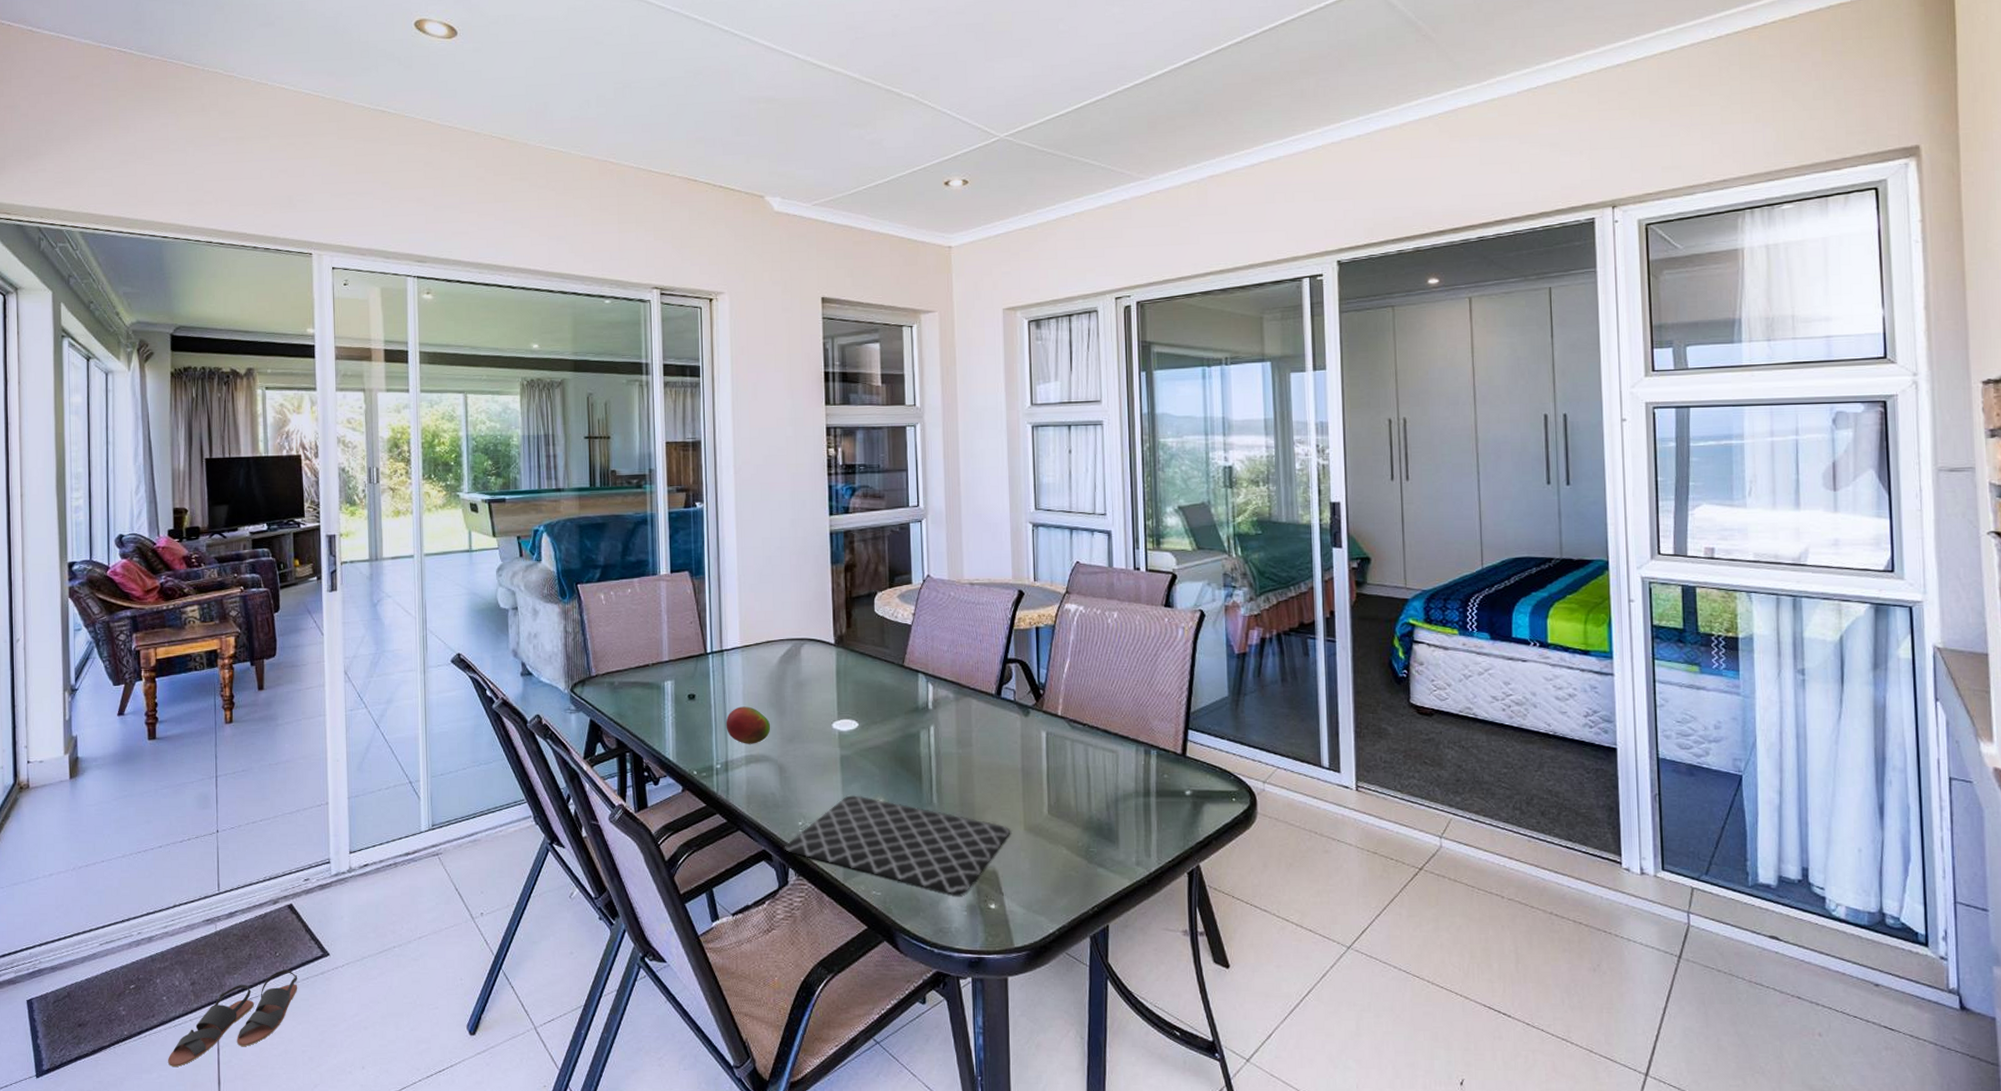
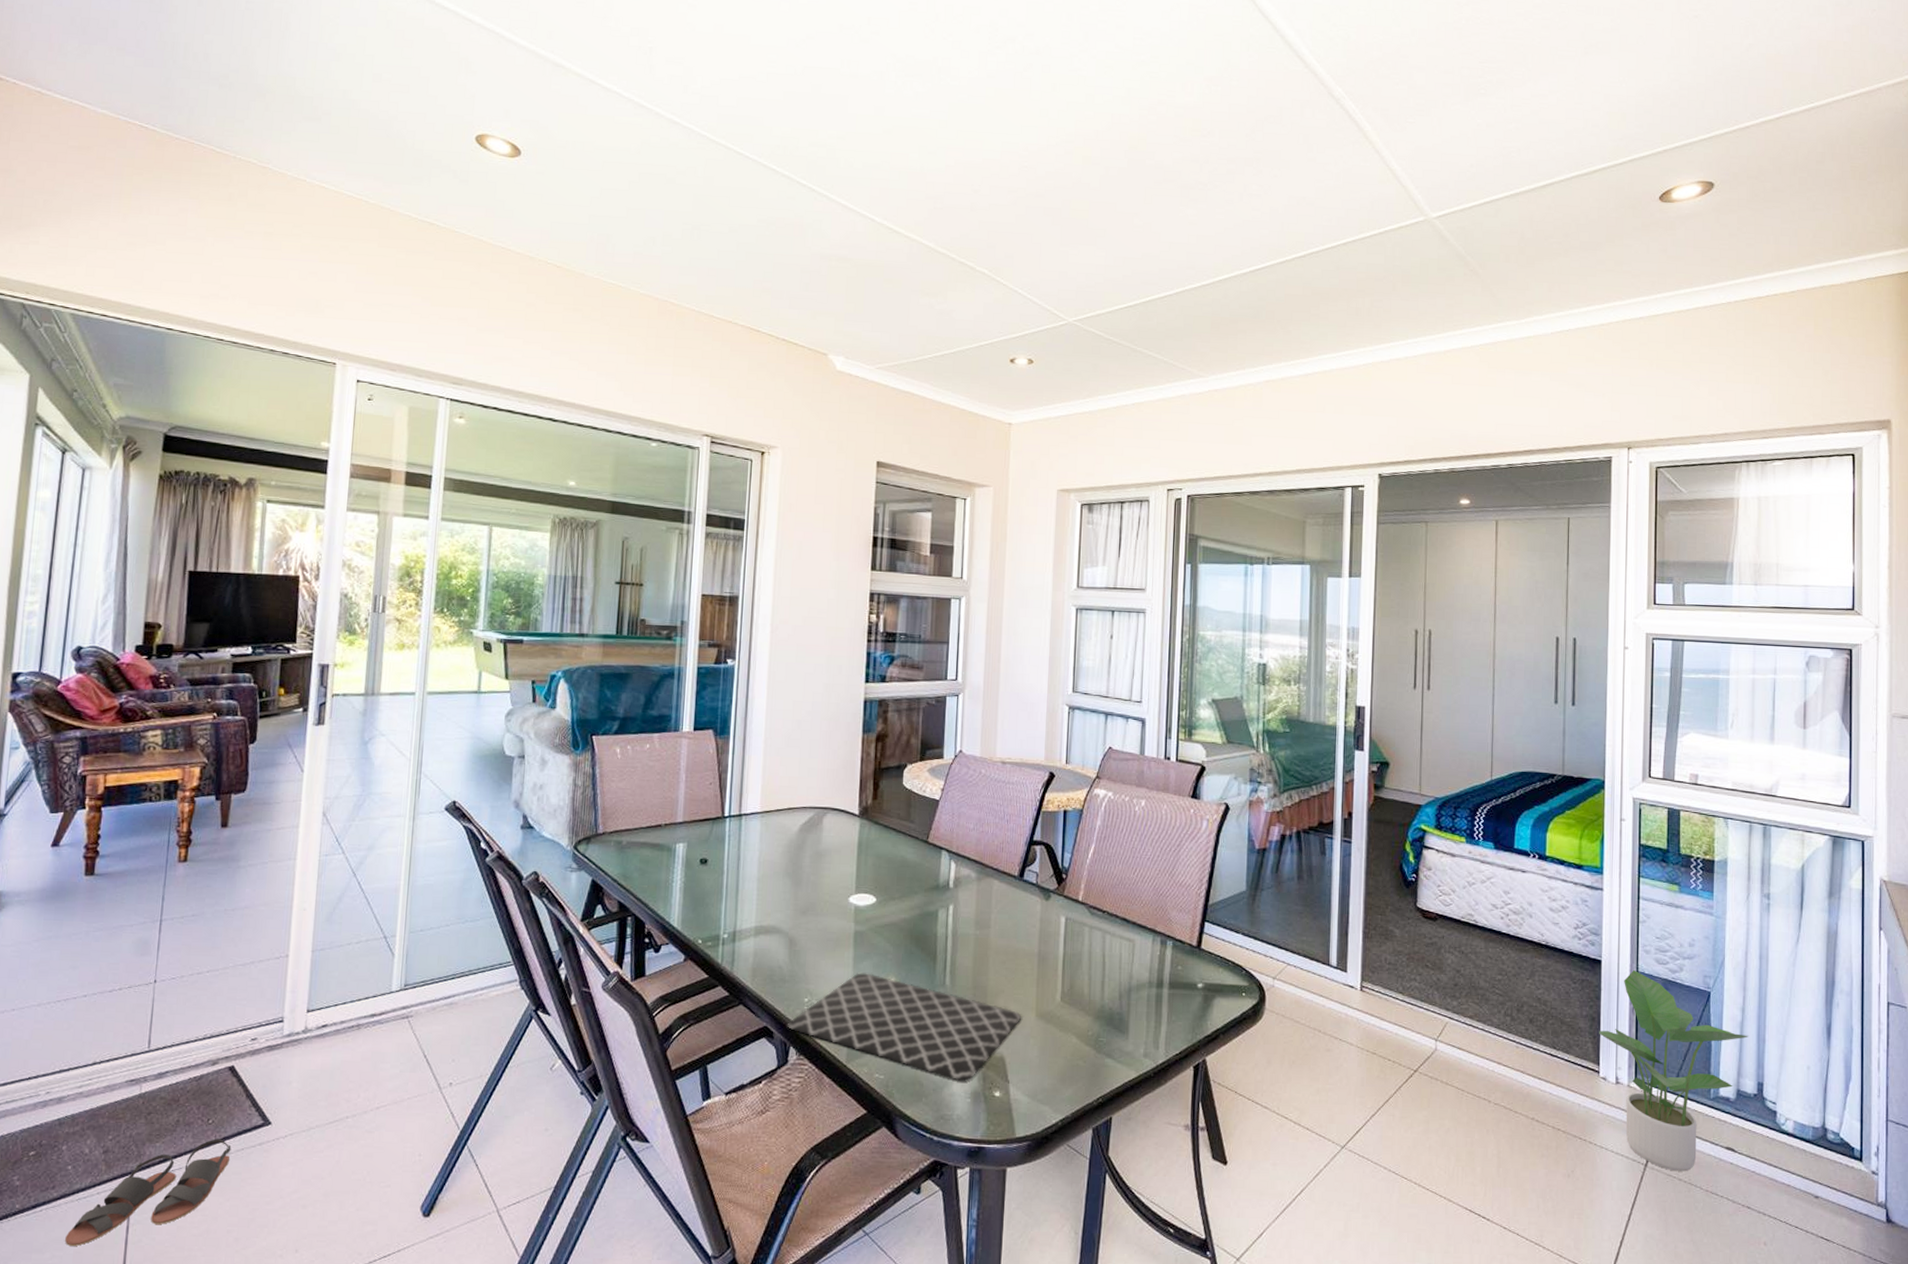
fruit: present [726,706,771,744] -> none [737,874,785,915]
potted plant: none [1619,756,1788,963] -> present [1599,969,1748,1172]

